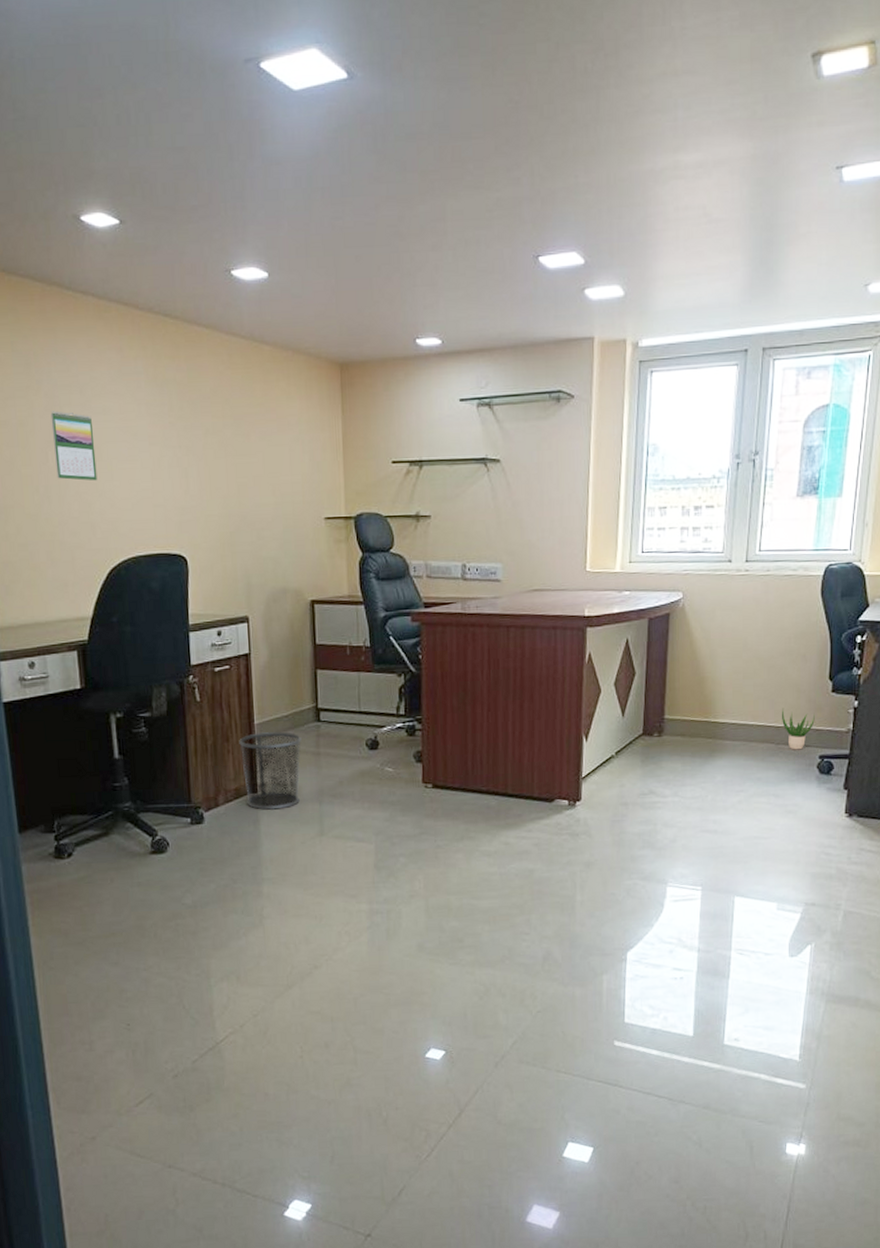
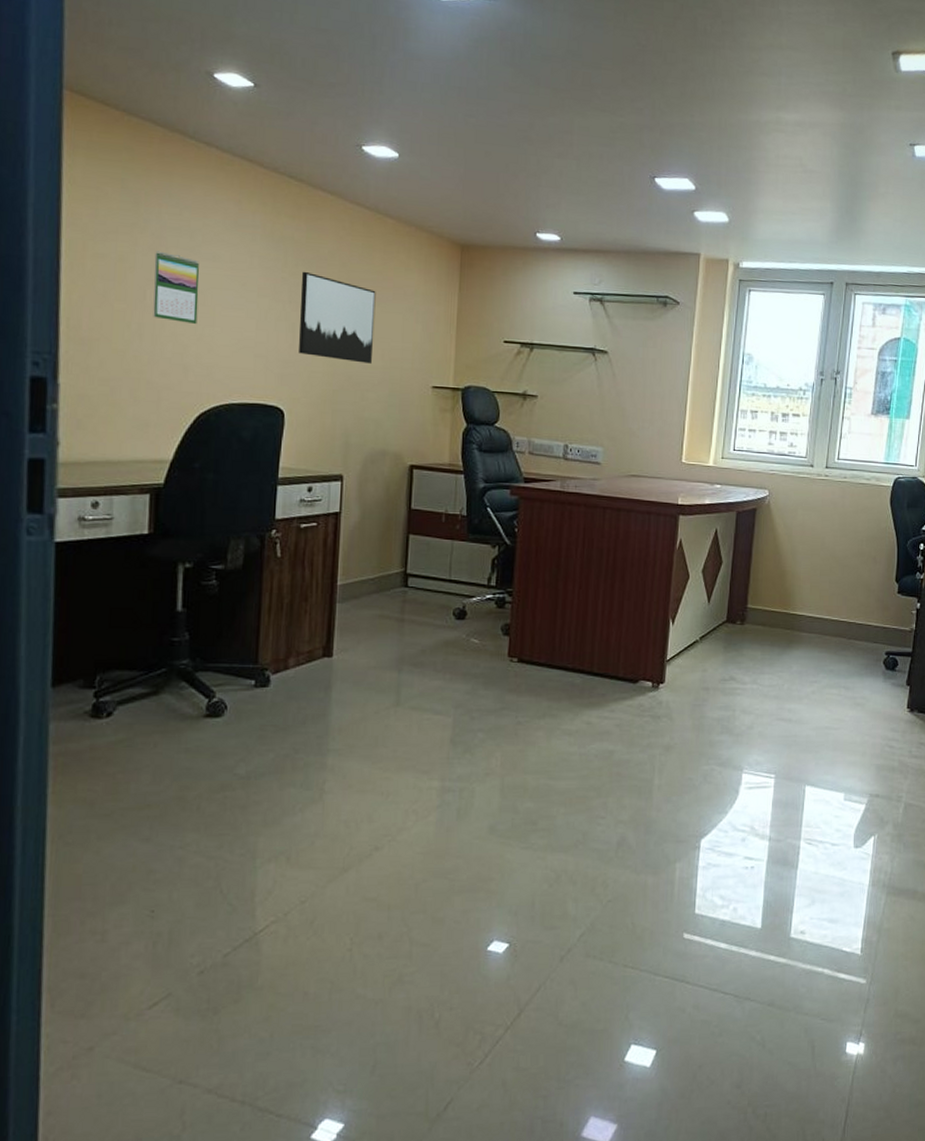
wall art: none [187,413,264,502] -> present [299,271,376,364]
waste bin: present [239,732,301,810] -> none [318,594,386,676]
potted plant: present [782,708,815,750] -> none [854,605,883,646]

